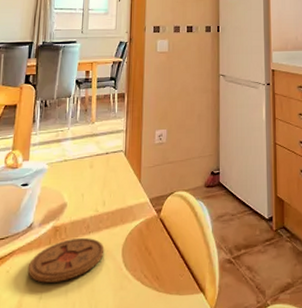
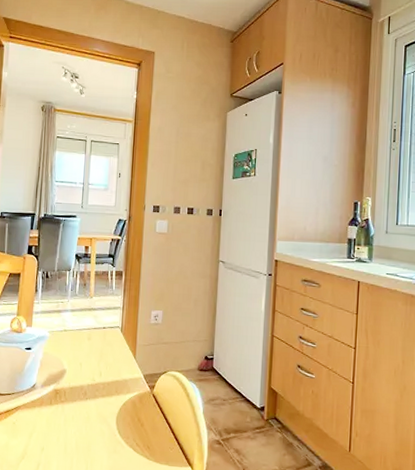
coaster: present [27,237,105,283] -> none [31,402,100,439]

